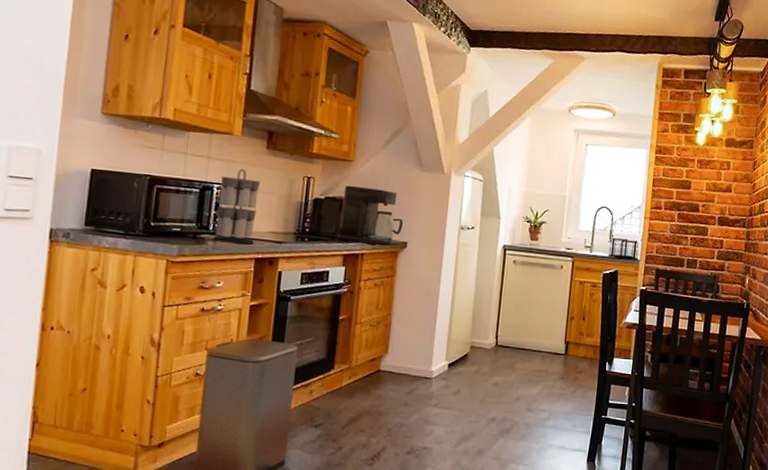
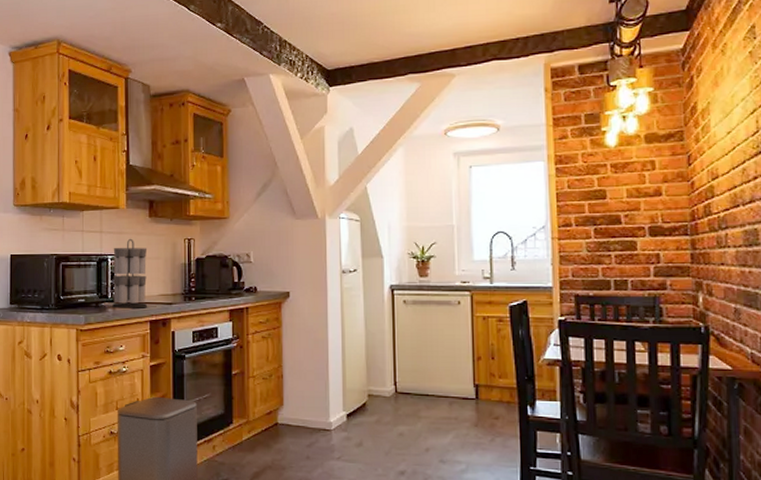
coffee maker: present [337,185,404,247] -> none [222,241,284,298]
dish rack: present [608,237,640,261] -> none [512,264,552,288]

